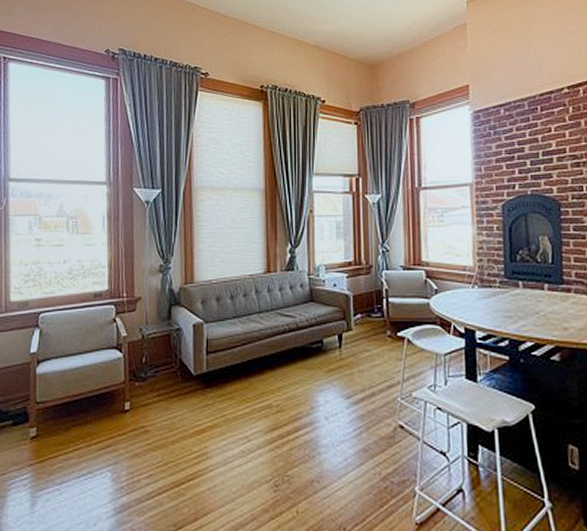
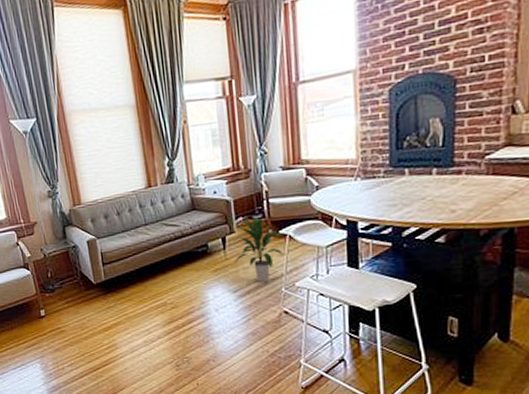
indoor plant: none [349,316,402,389] -> present [234,217,284,282]

